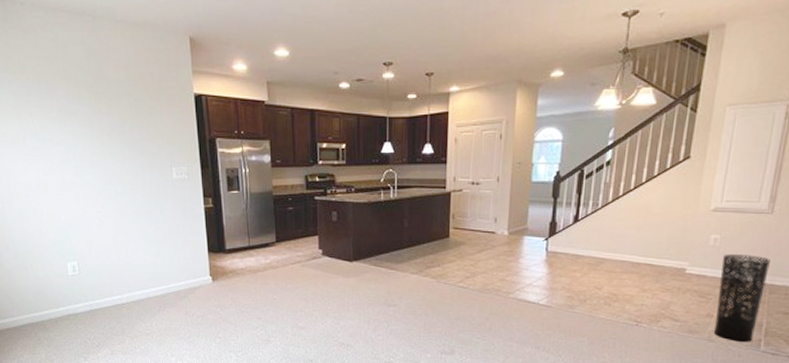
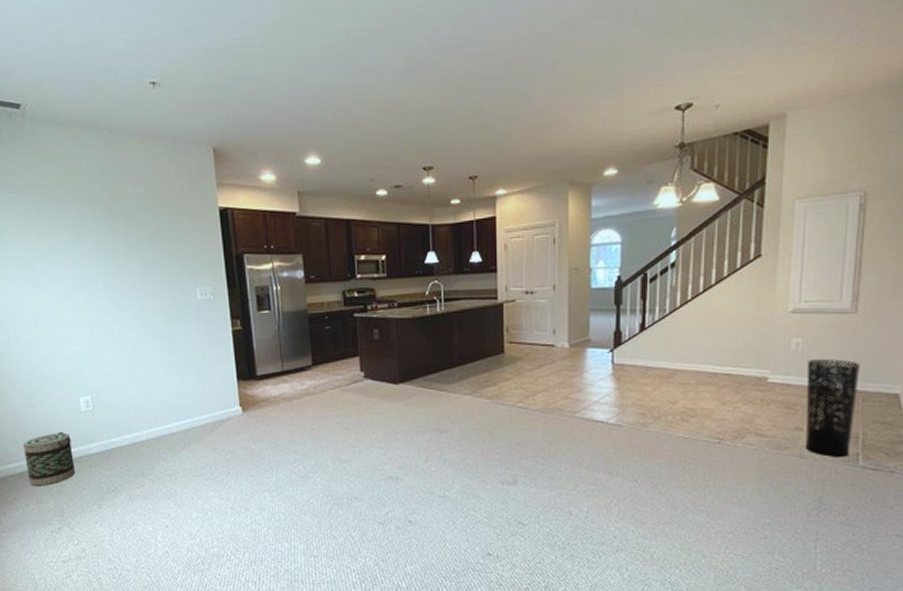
basket: none [17,292,64,339] -> present [23,431,76,486]

